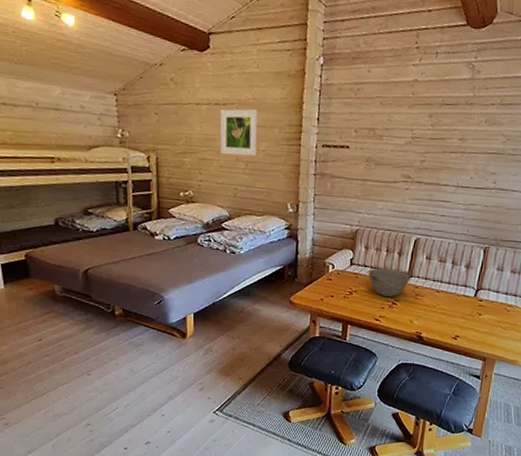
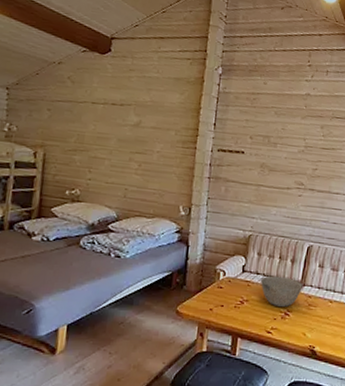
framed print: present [220,109,258,157] -> none [112,109,155,158]

